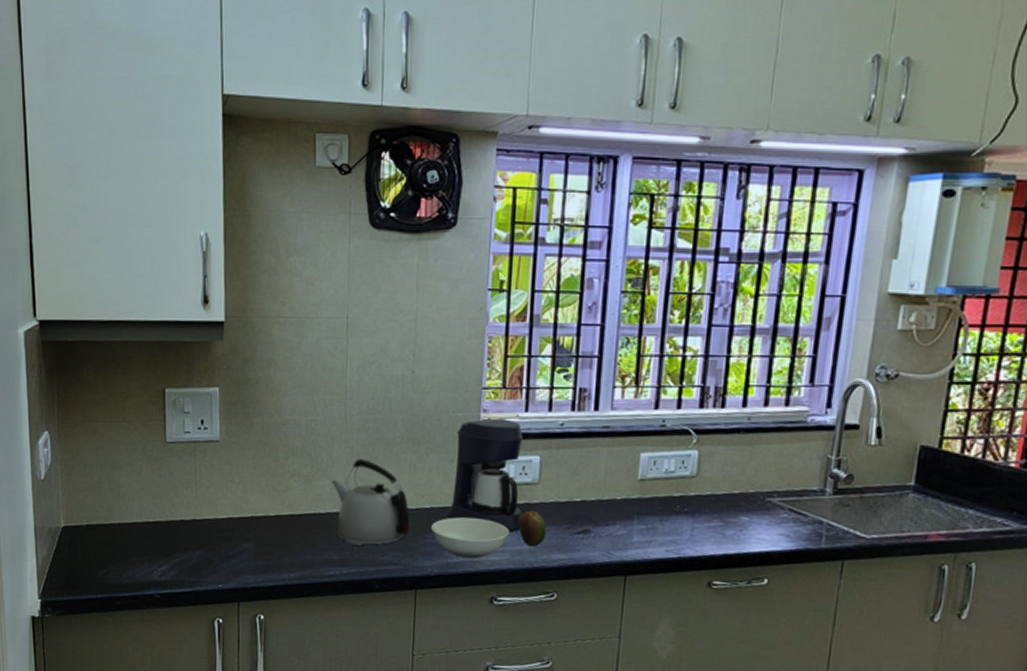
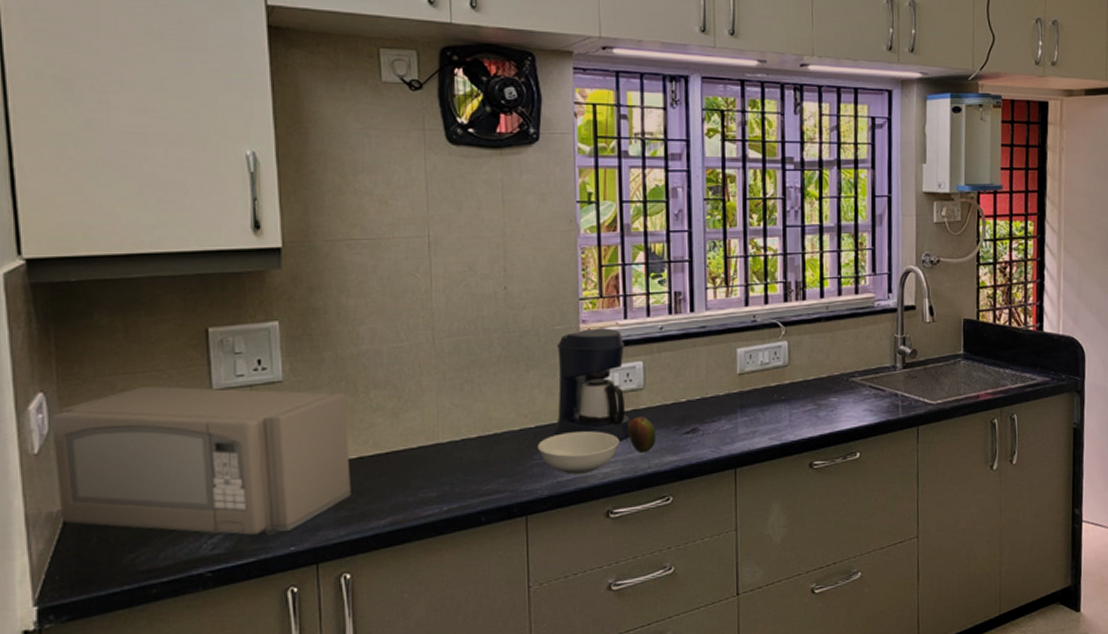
microwave: none [53,433,269,572] -> present [52,385,351,535]
kettle: present [331,459,410,547] -> none [422,384,515,479]

